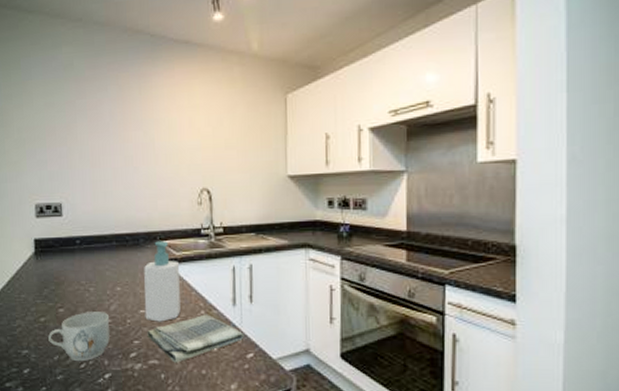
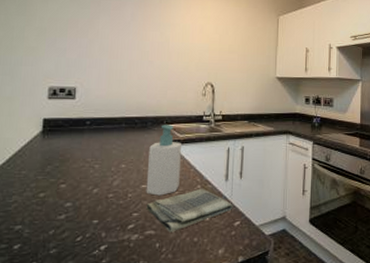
mug: present [48,312,110,362] -> none [46,187,112,235]

